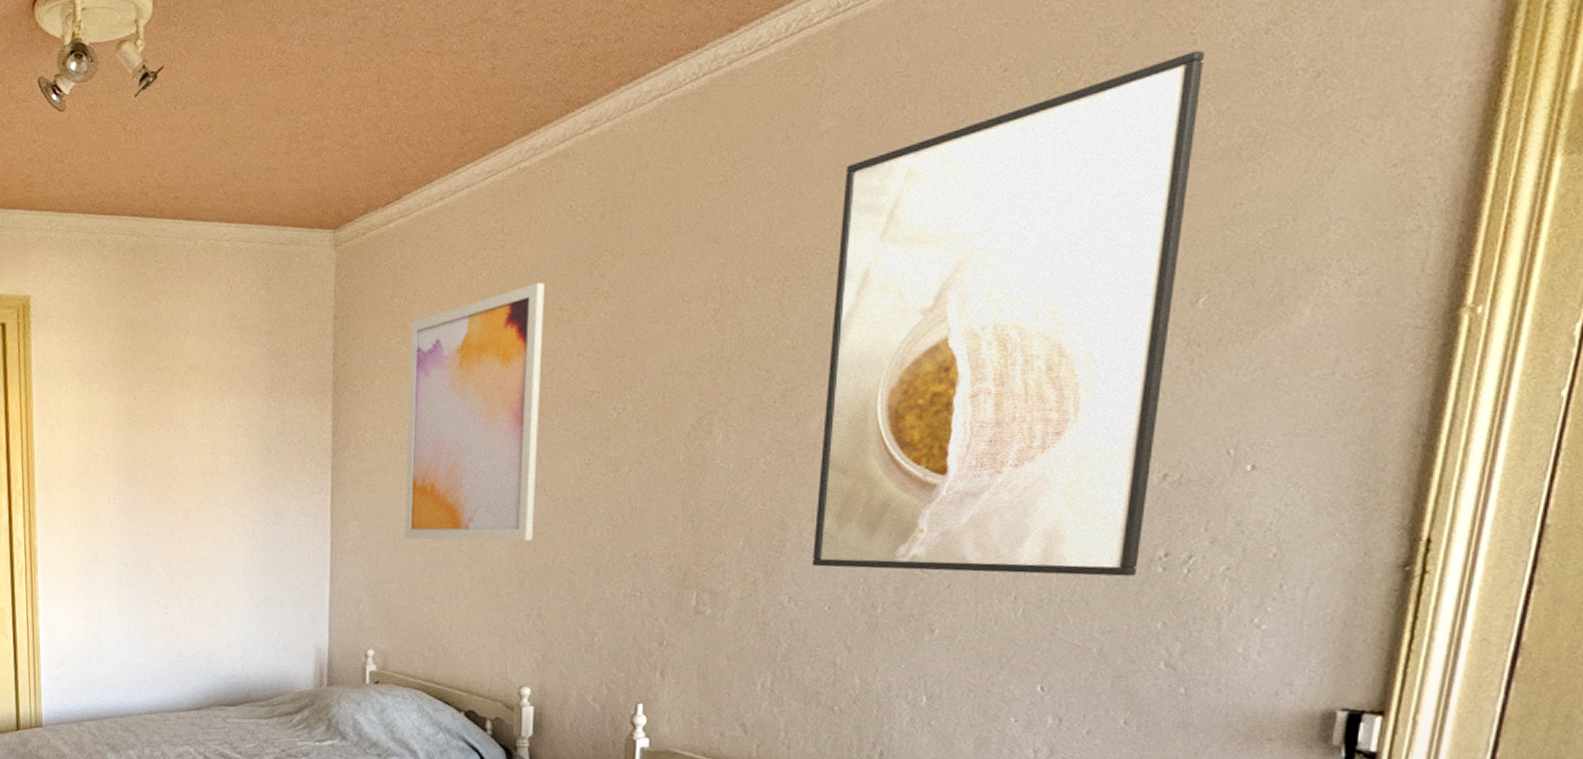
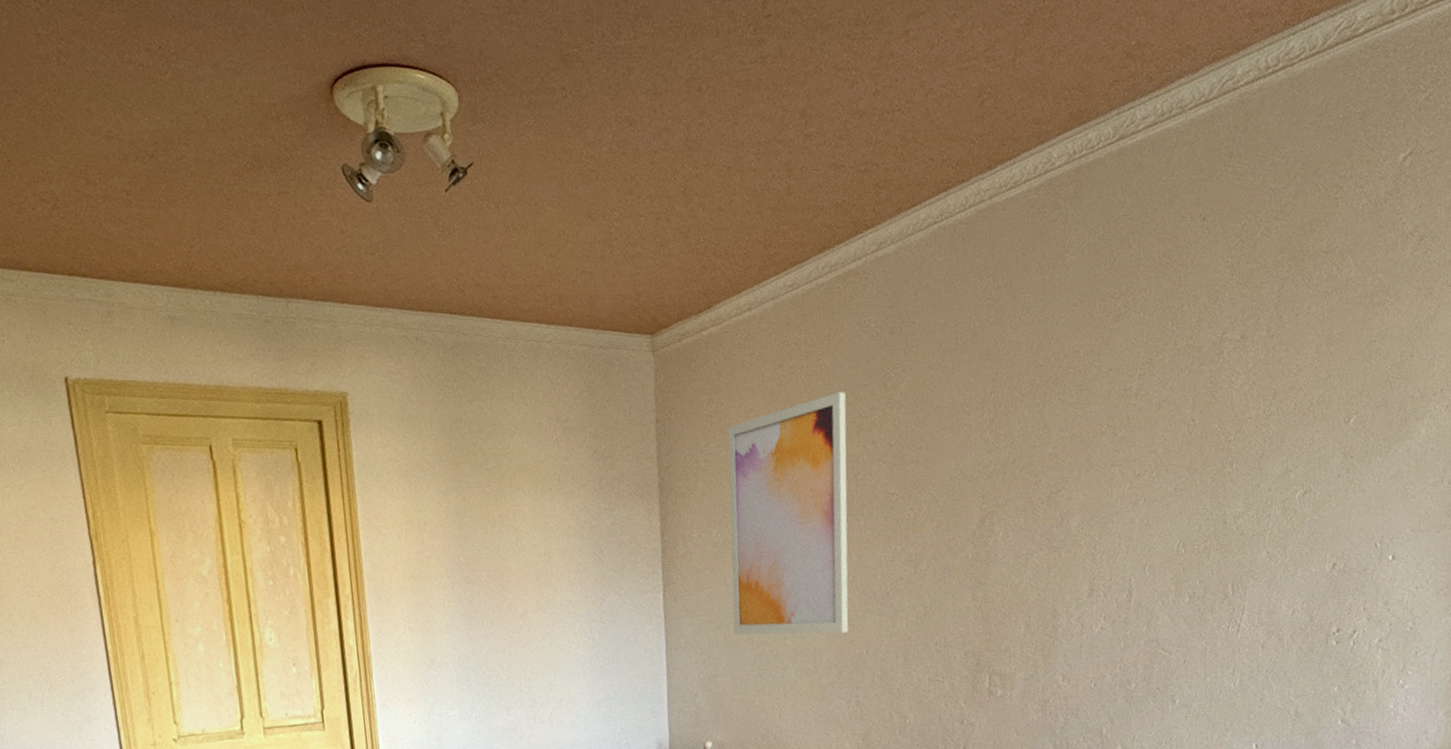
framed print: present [811,50,1205,577] -> none [1079,212,1345,650]

